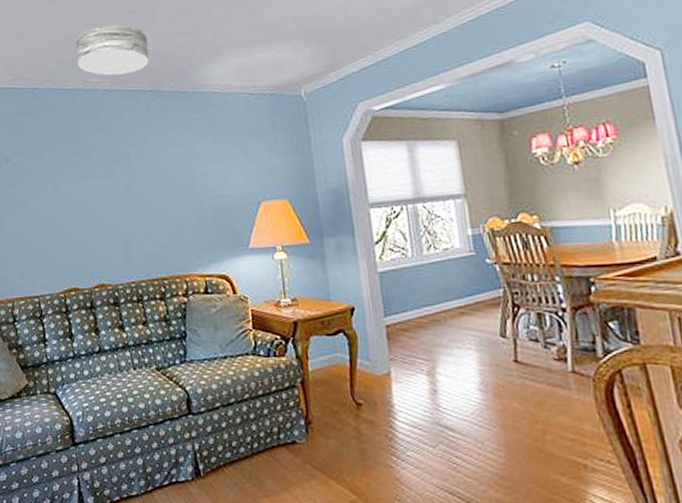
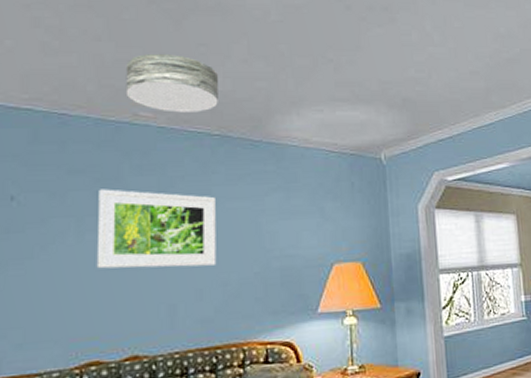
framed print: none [65,146,158,213] -> present [96,189,217,269]

